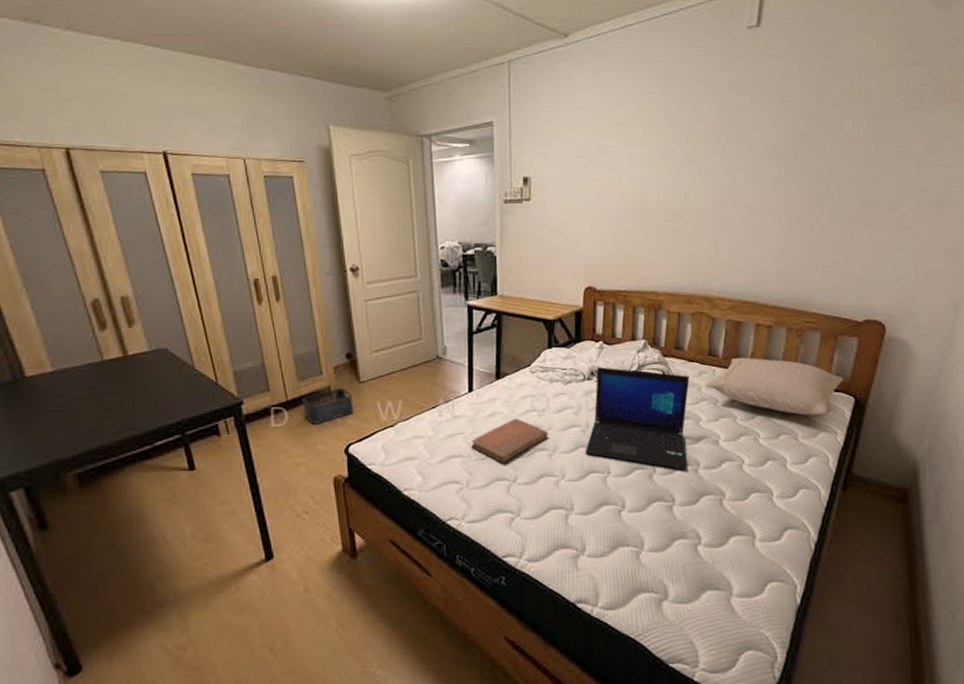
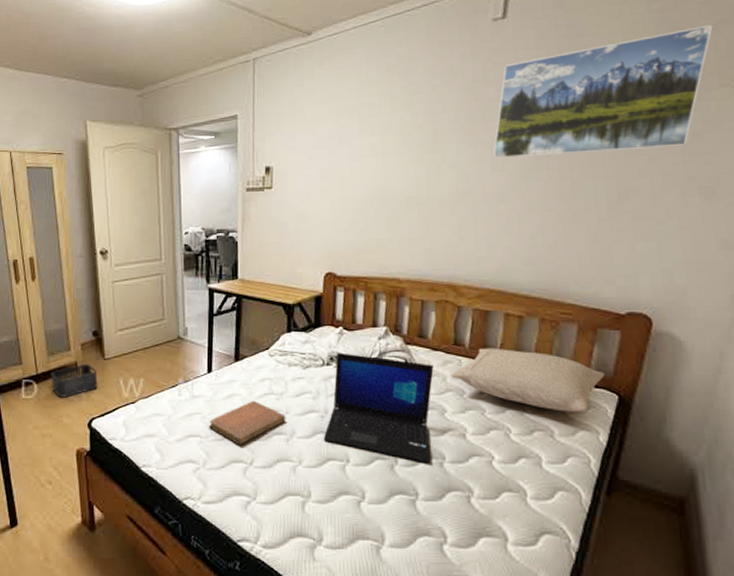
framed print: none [746,39,947,171] -> present [493,24,713,160]

